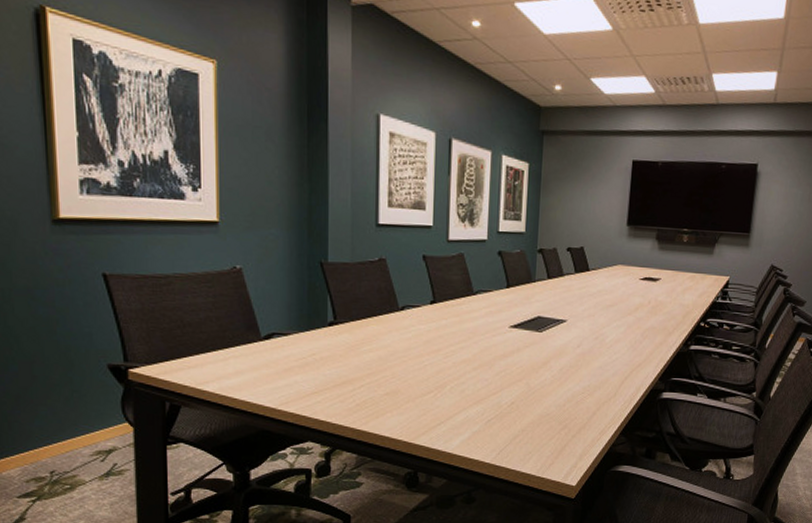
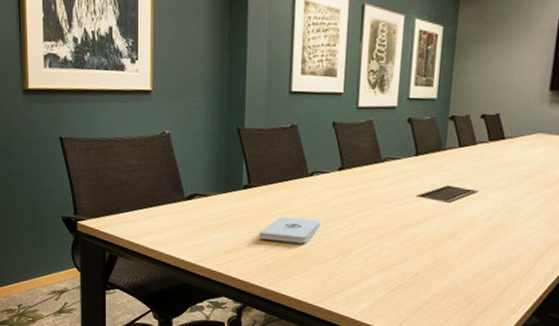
notepad: none [347,353,414,380] -> present [258,216,321,244]

